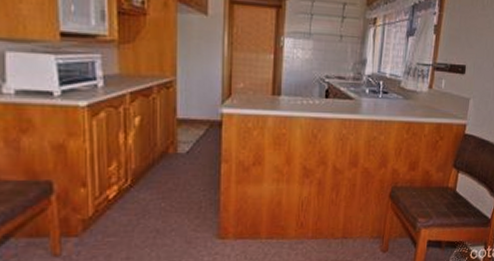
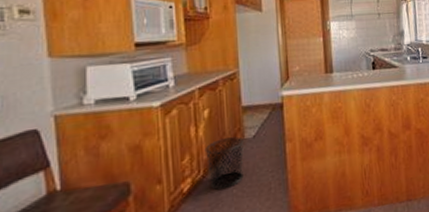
waste bin: none [133,150,177,201] -> present [204,136,245,190]

